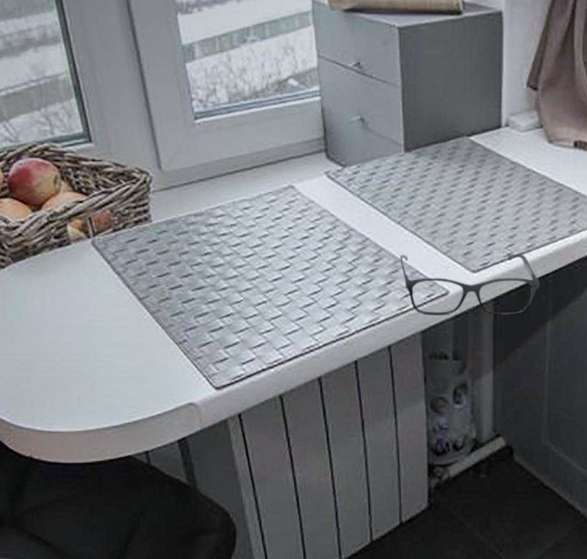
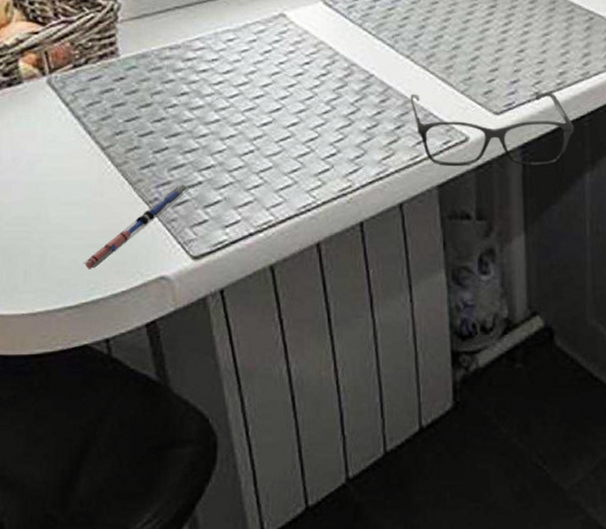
pen: none [126,329,212,396] -> present [83,185,189,269]

